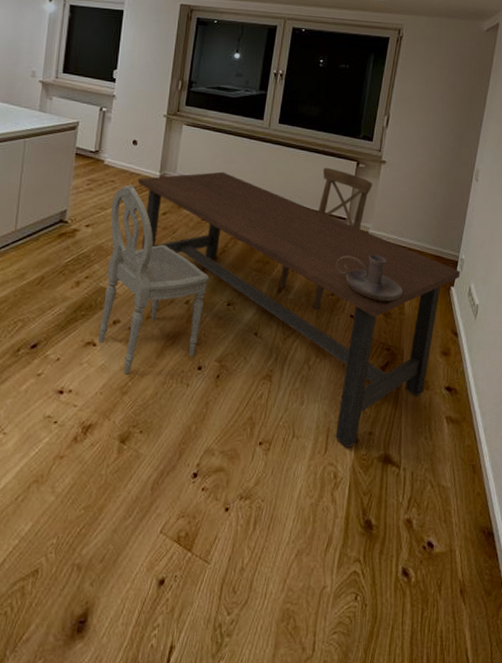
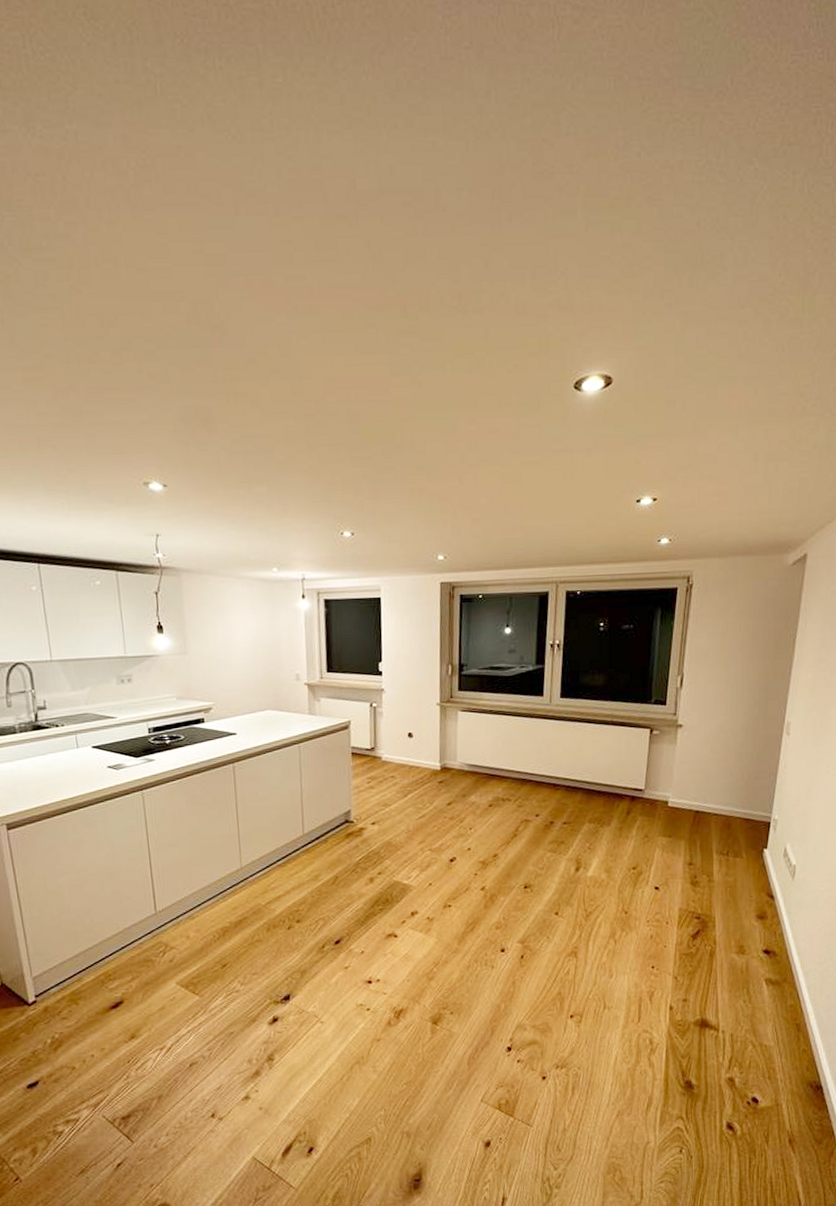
dining chair: present [98,184,209,374] -> none [395,778,503,961]
dining table: present [138,171,461,449] -> none [419,755,774,1016]
dining chair: present [279,167,373,310] -> none [576,738,670,885]
candle holder: present [336,254,403,301] -> none [636,823,711,870]

